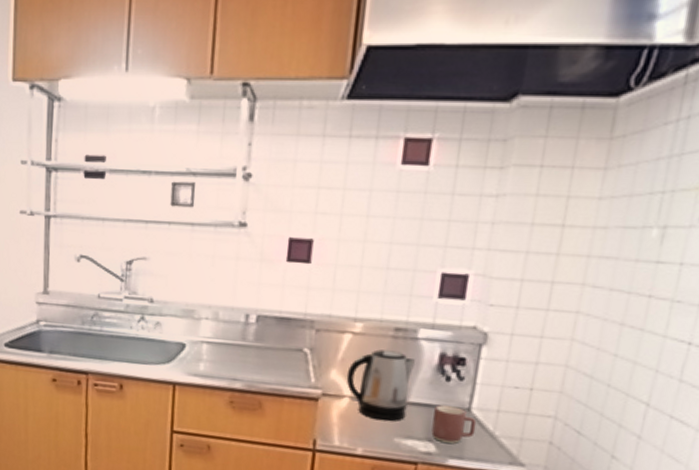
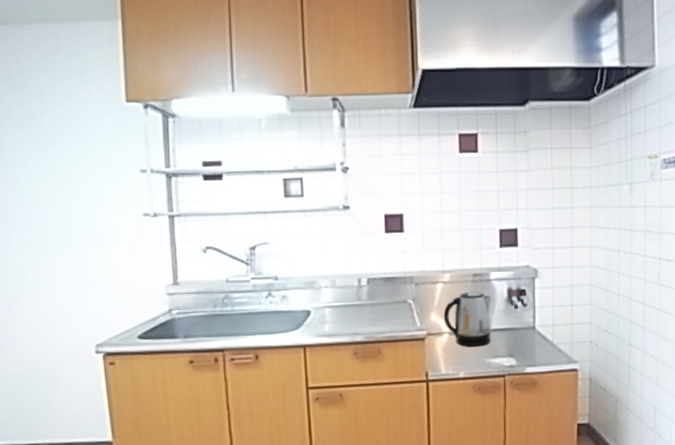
mug: present [431,405,477,444] -> none [510,327,541,356]

